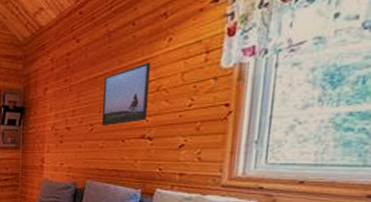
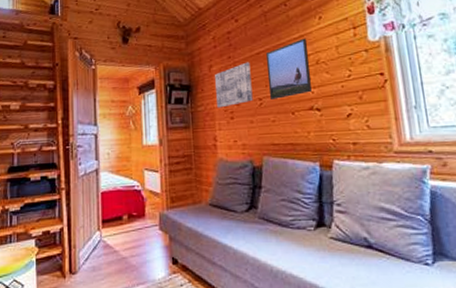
wall art: none [48,86,86,131] -> present [215,62,253,108]

